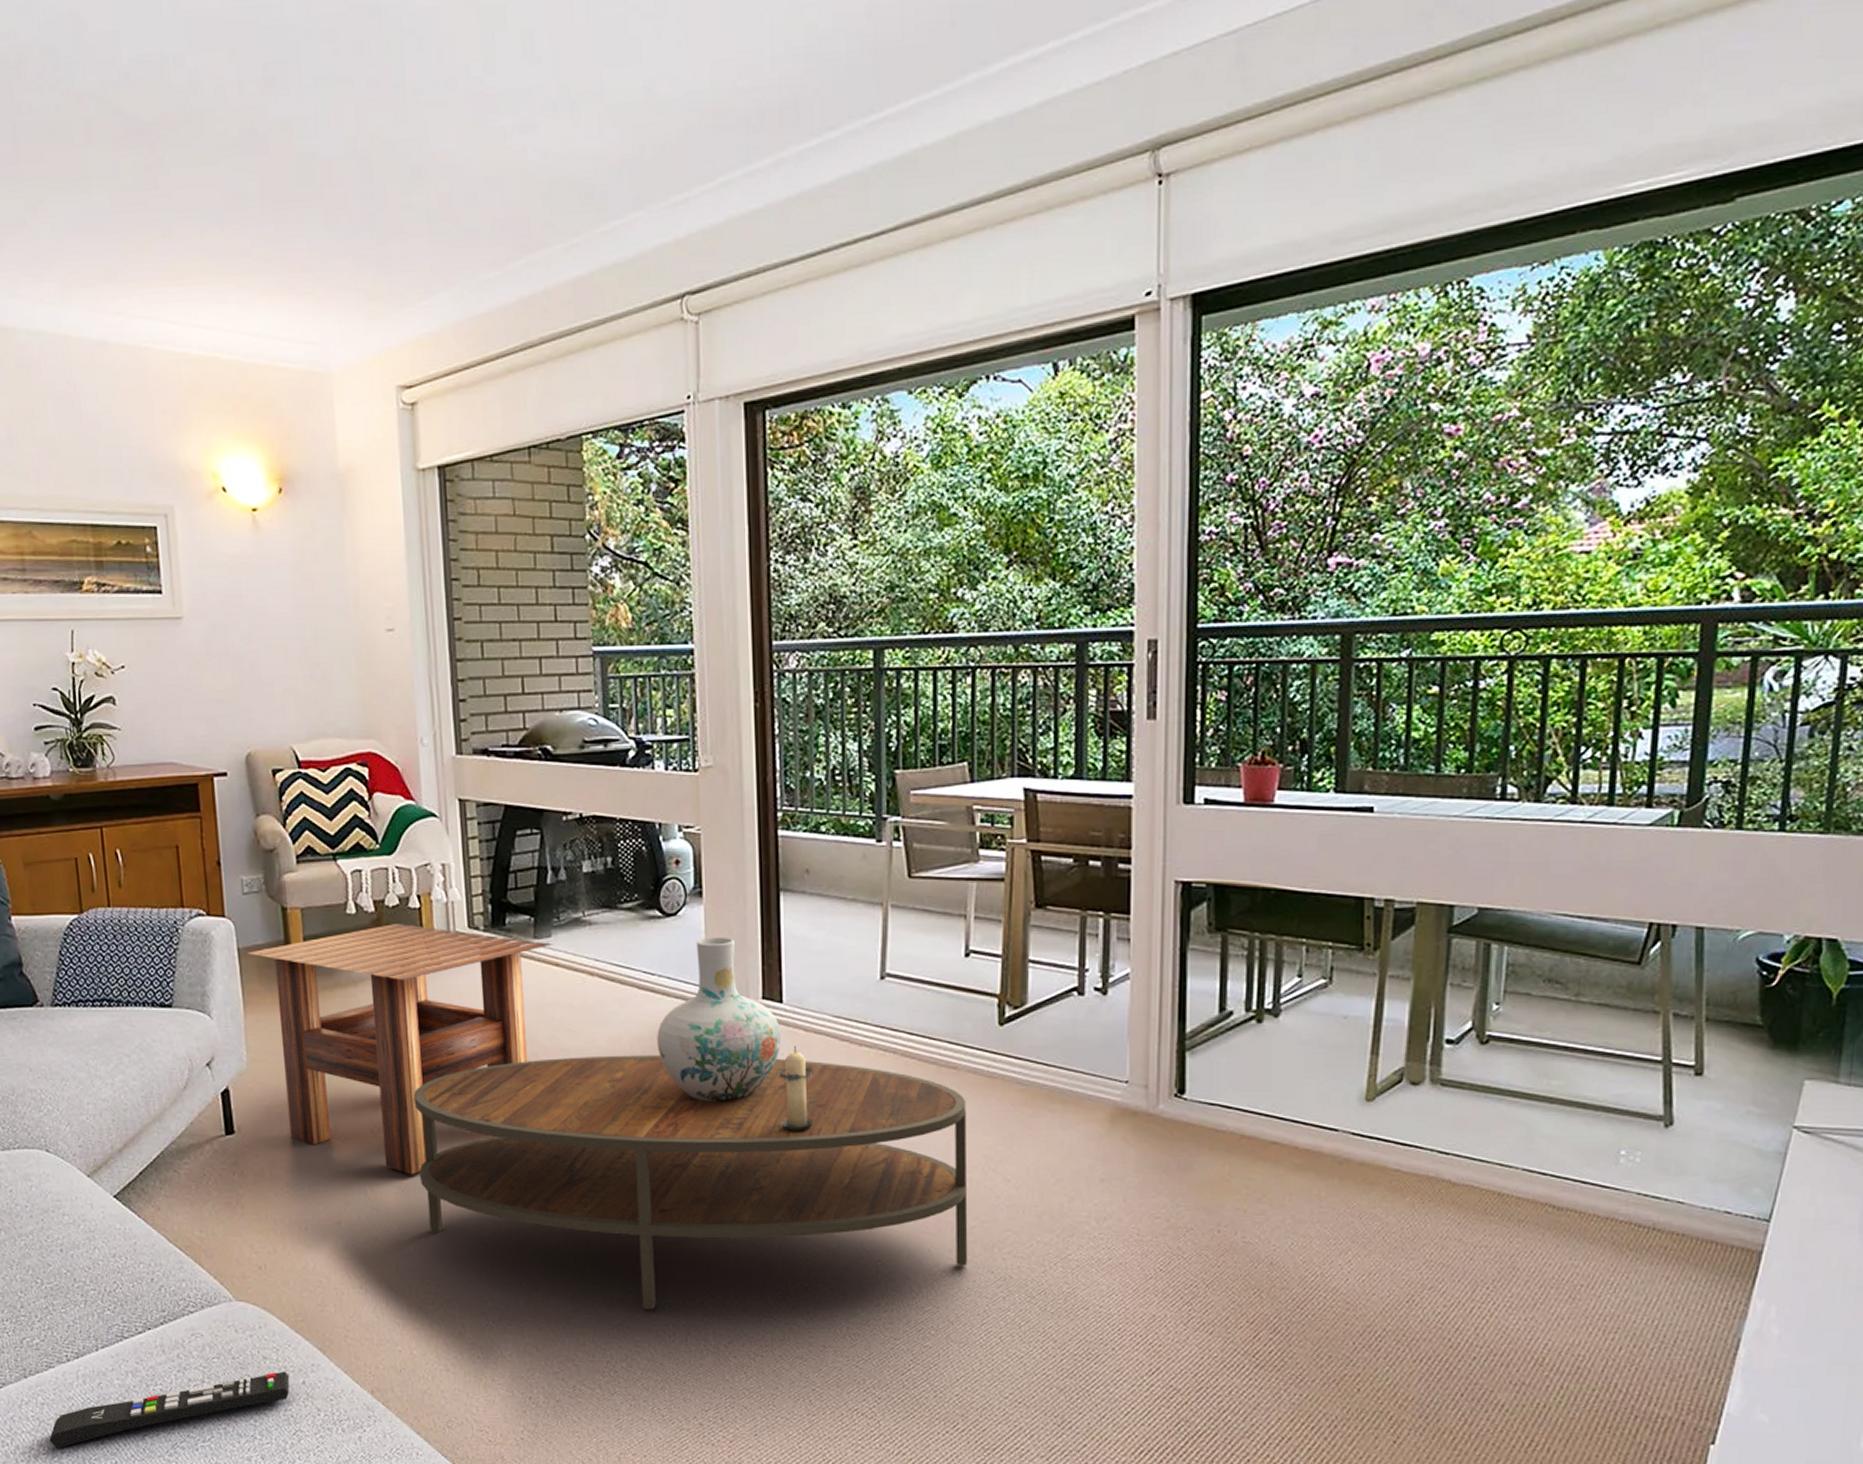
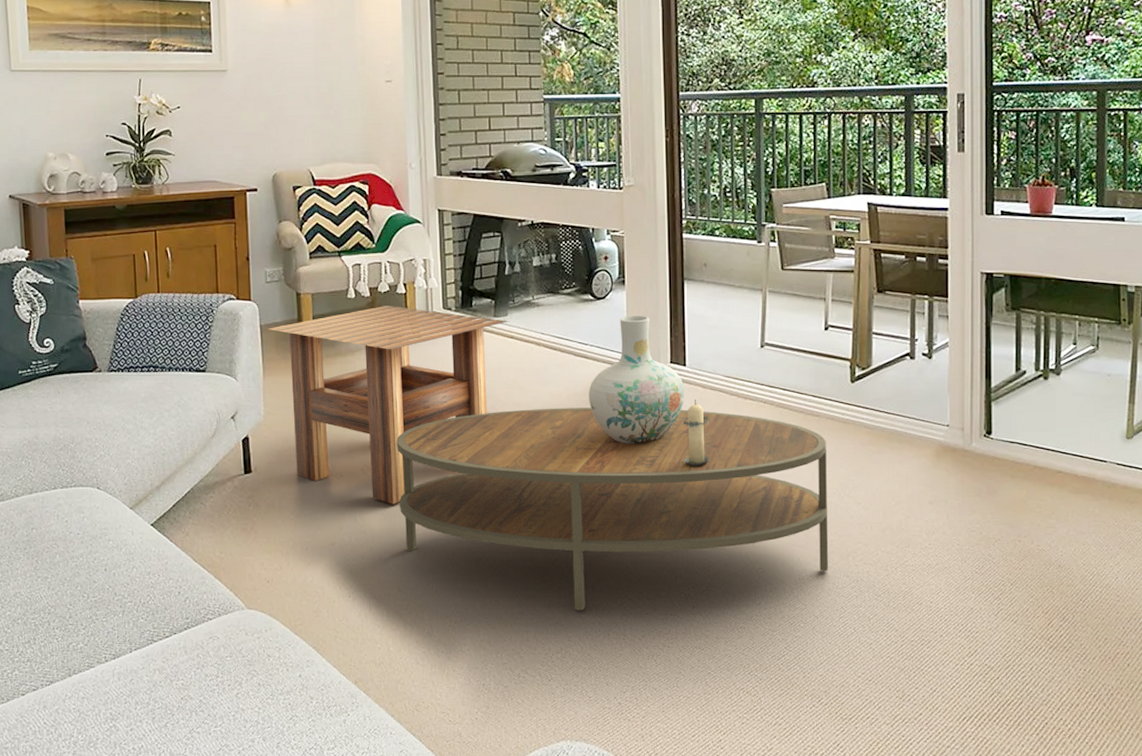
remote control: present [49,1371,290,1448] -> none [87,666,289,735]

